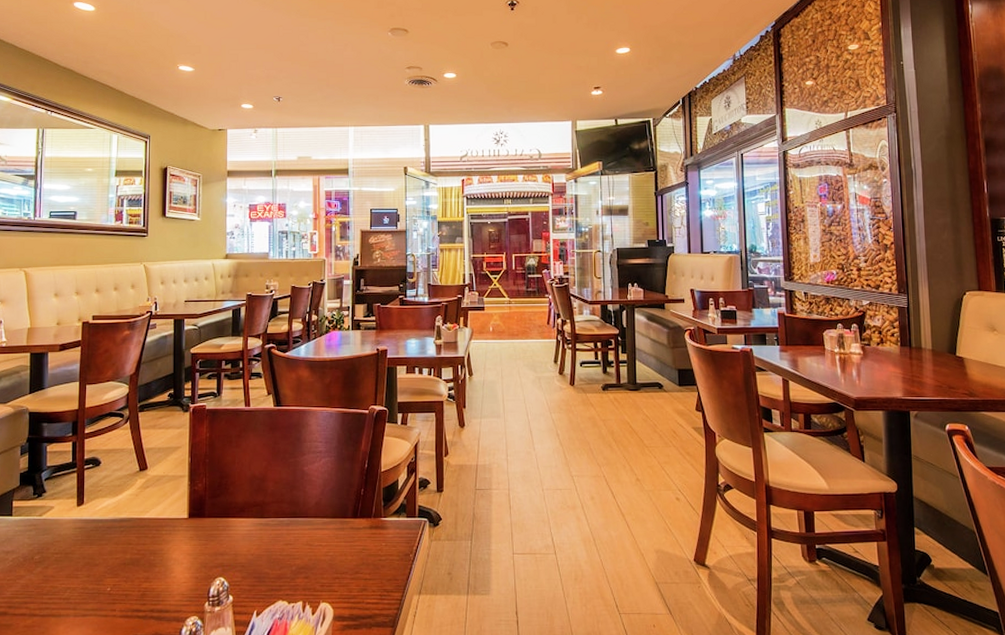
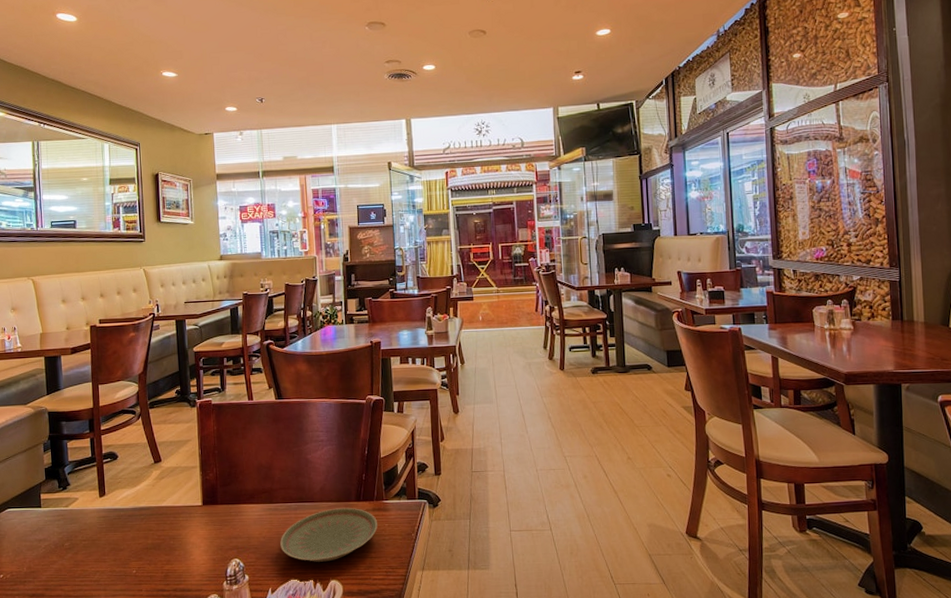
plate: none [269,524,374,583] -> present [280,507,377,562]

